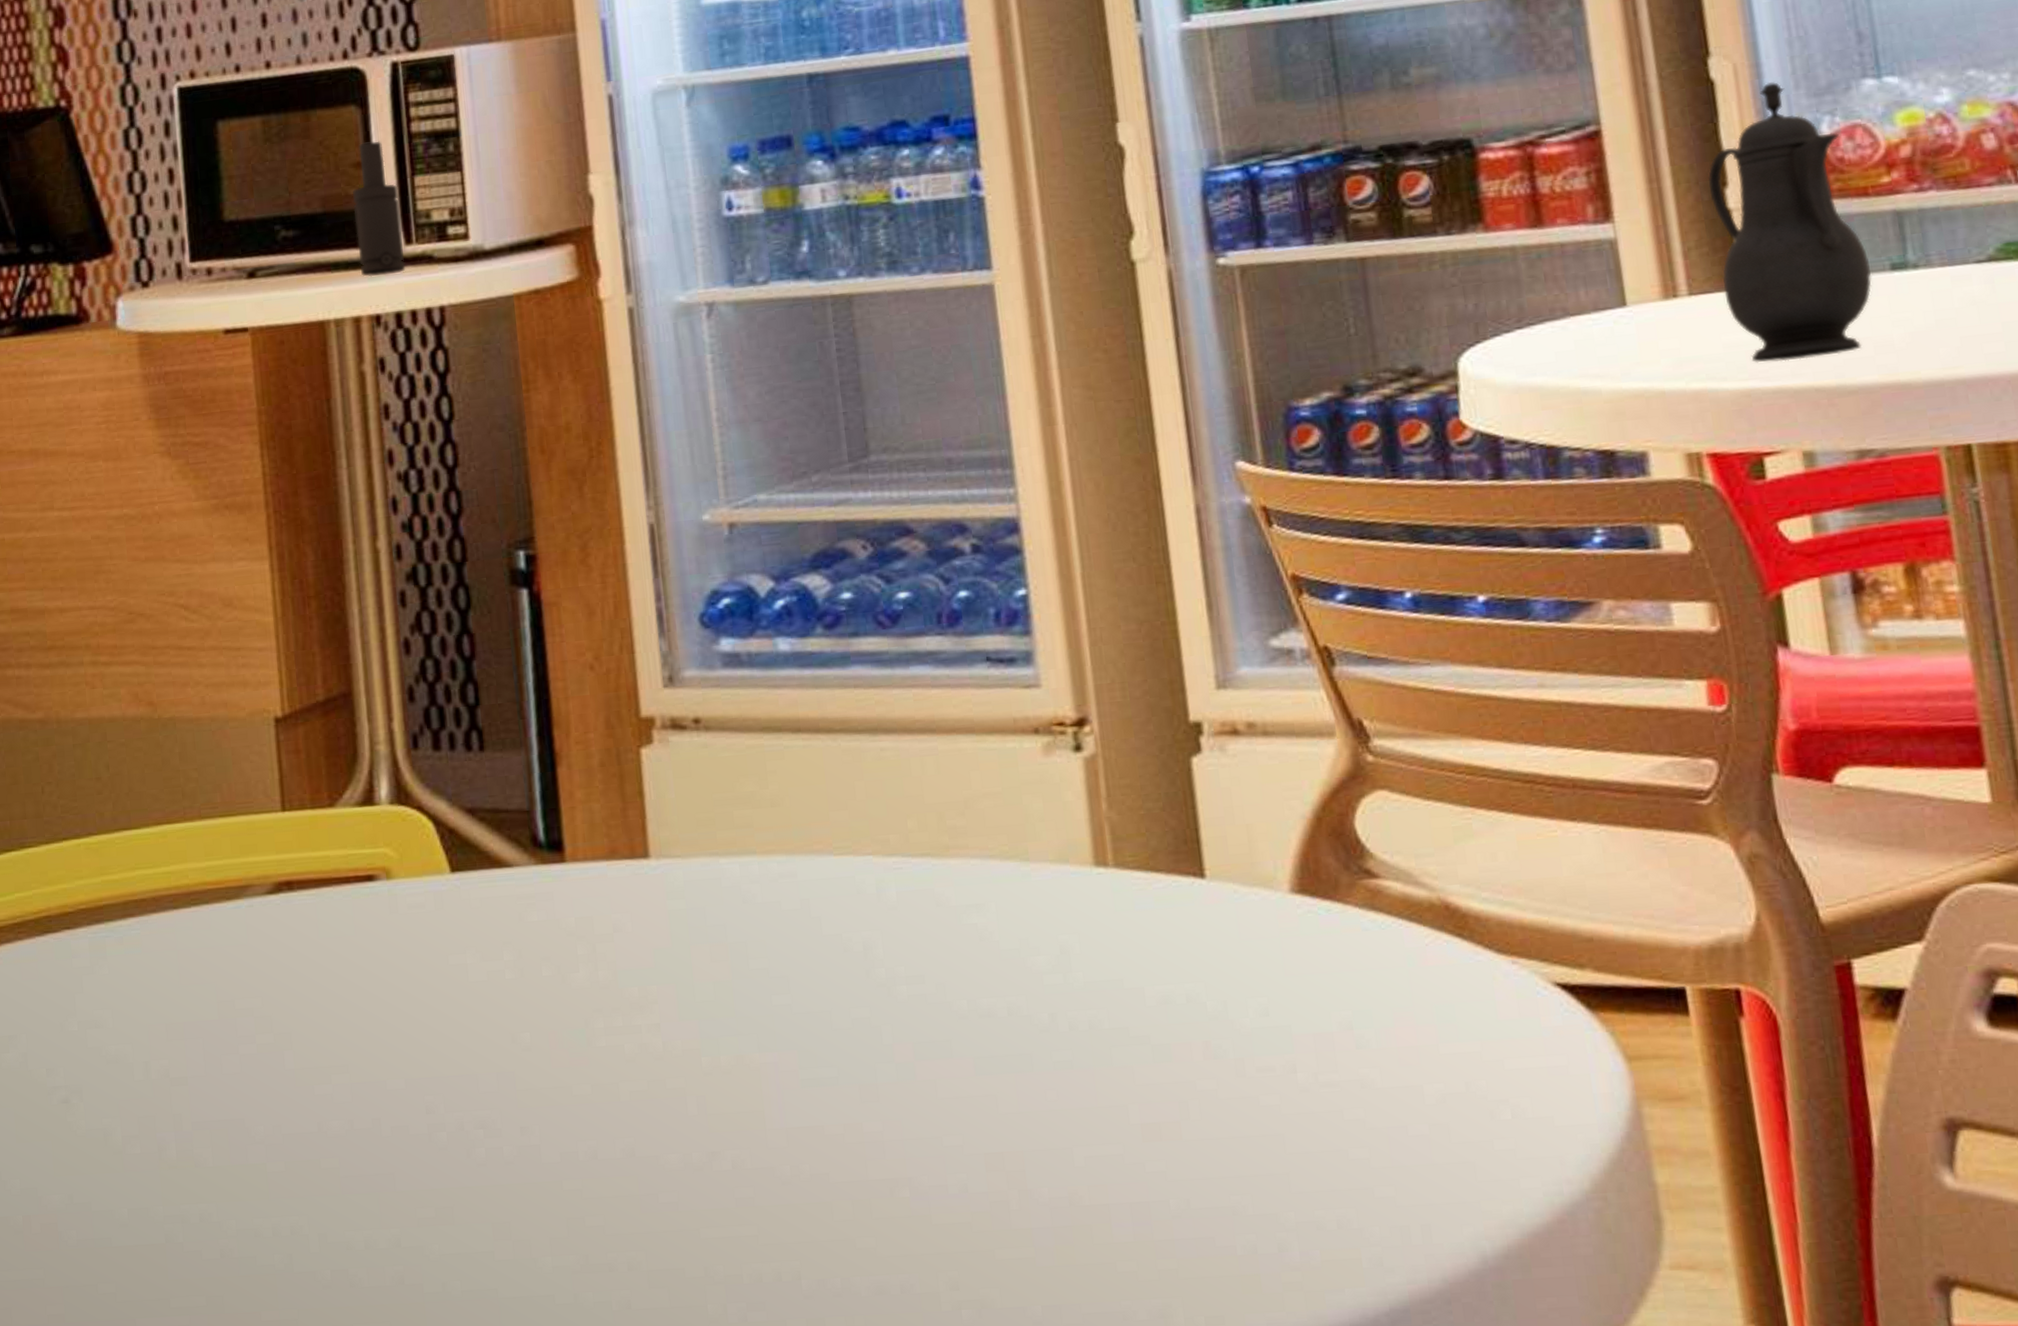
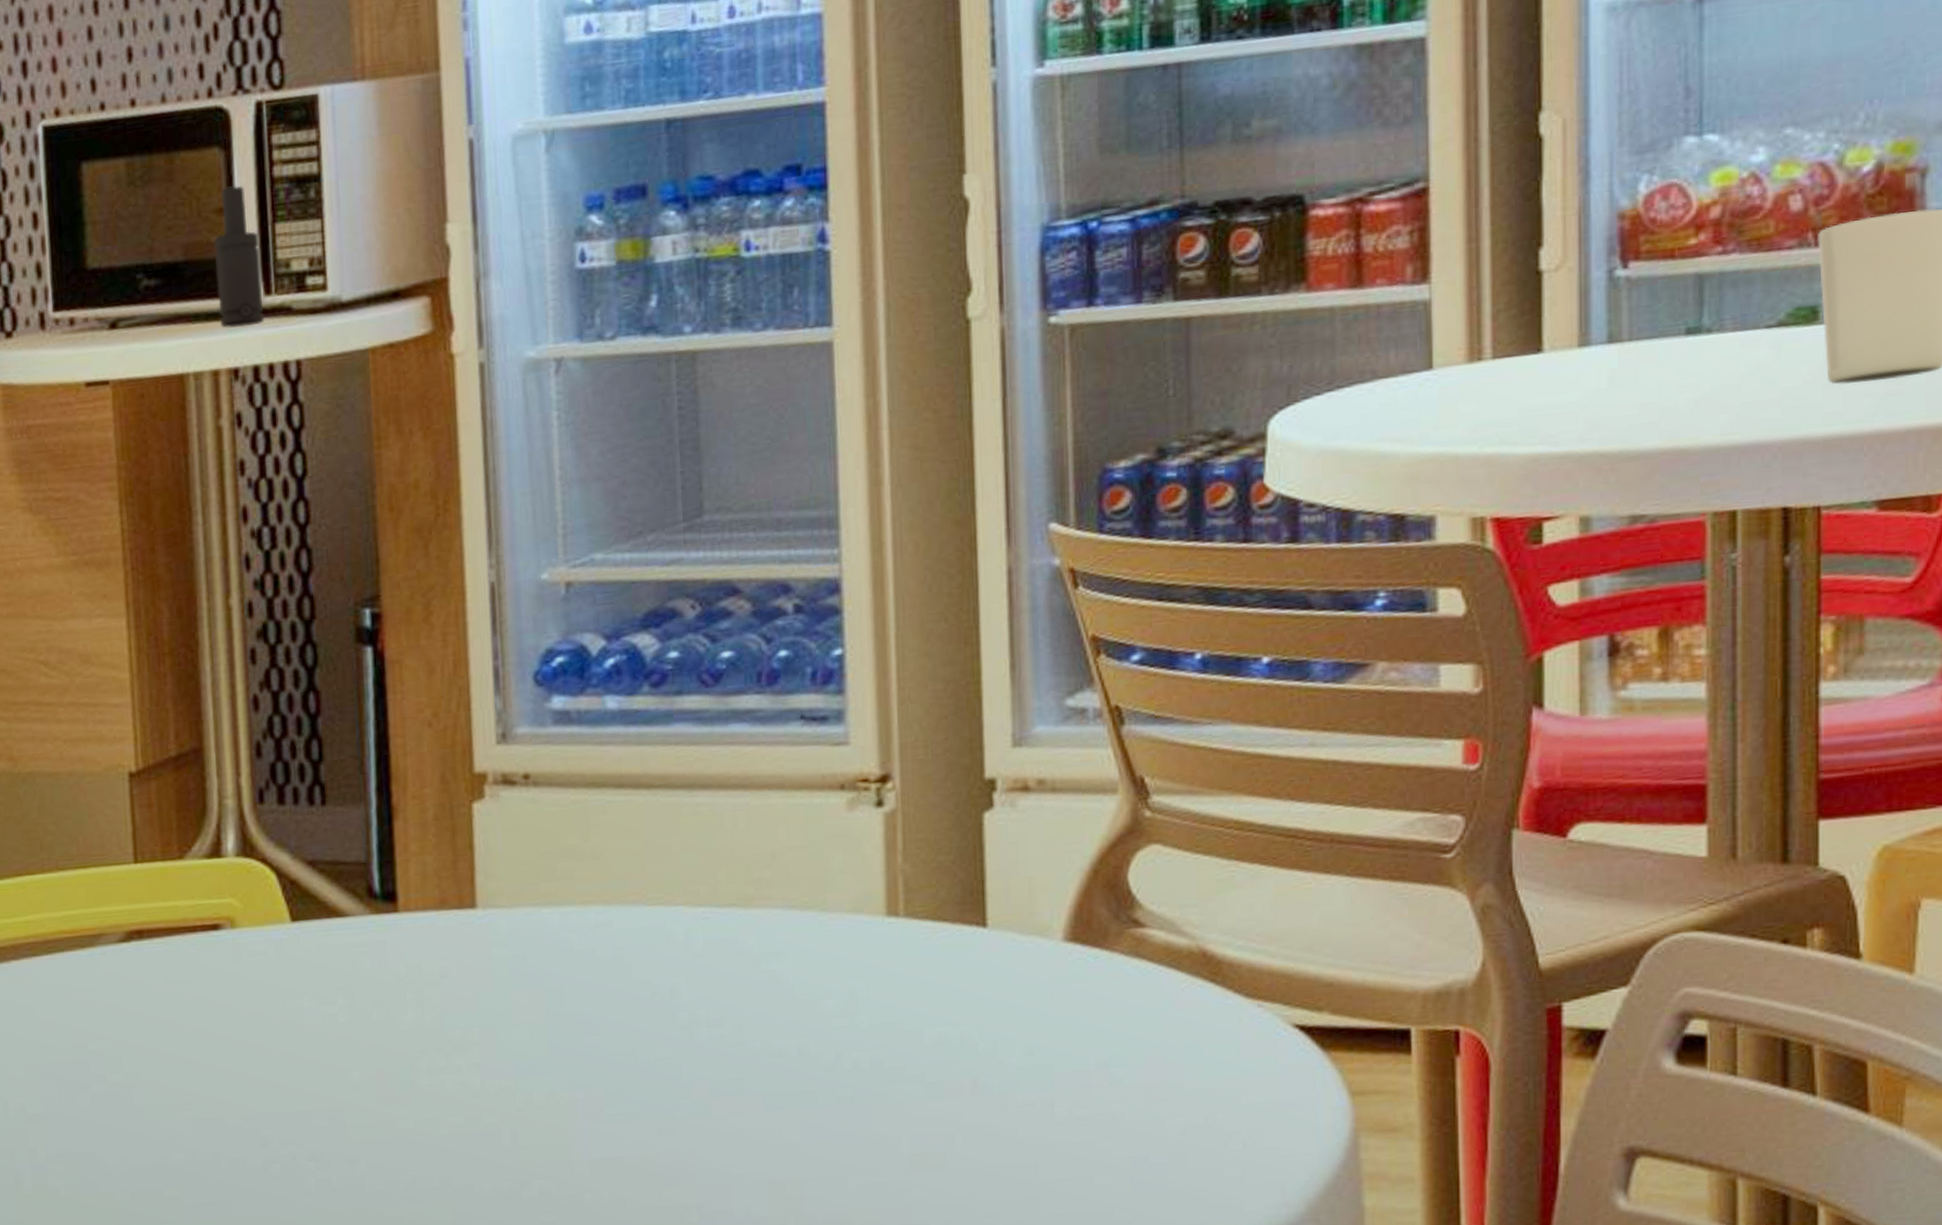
coffeepot: present [1707,82,1872,363] -> none [1524,138,1667,428]

